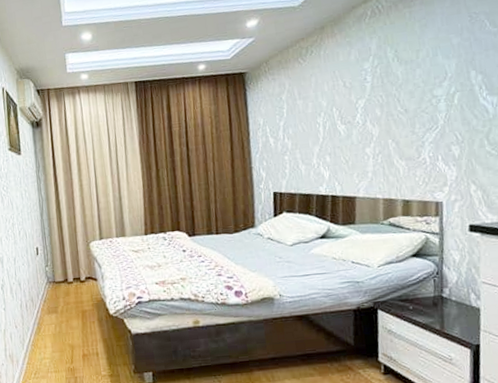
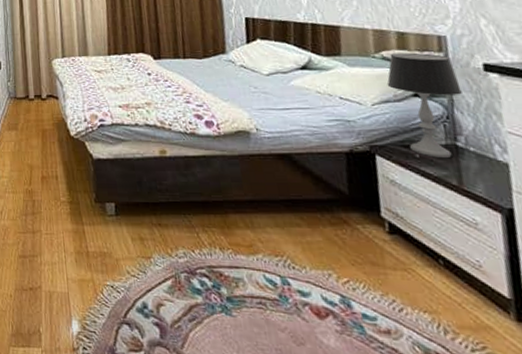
table lamp: none [391,218,451,309] -> present [387,52,462,159]

